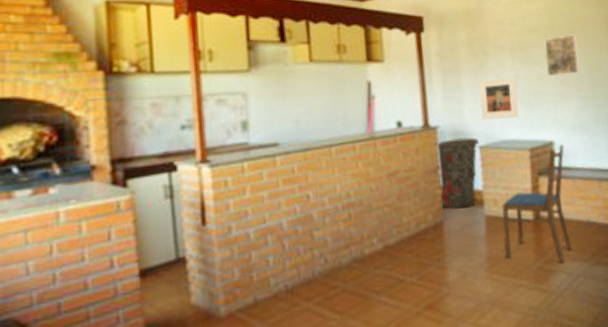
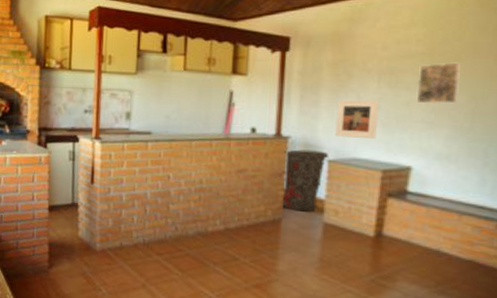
dining chair: present [501,145,572,263] -> none [338,172,423,282]

